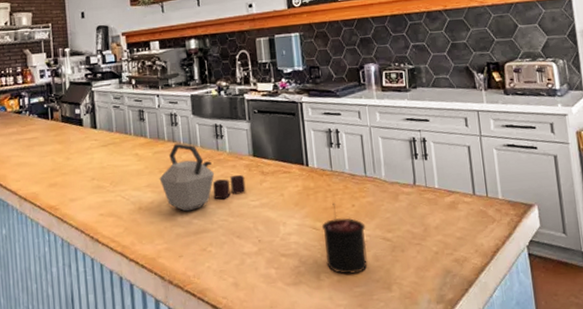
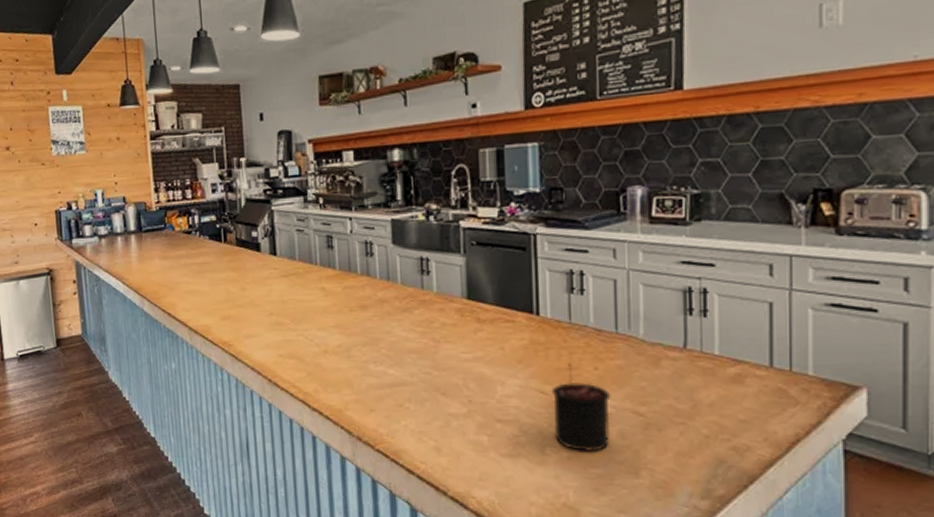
kettle: present [159,143,246,212] -> none [349,278,456,360]

